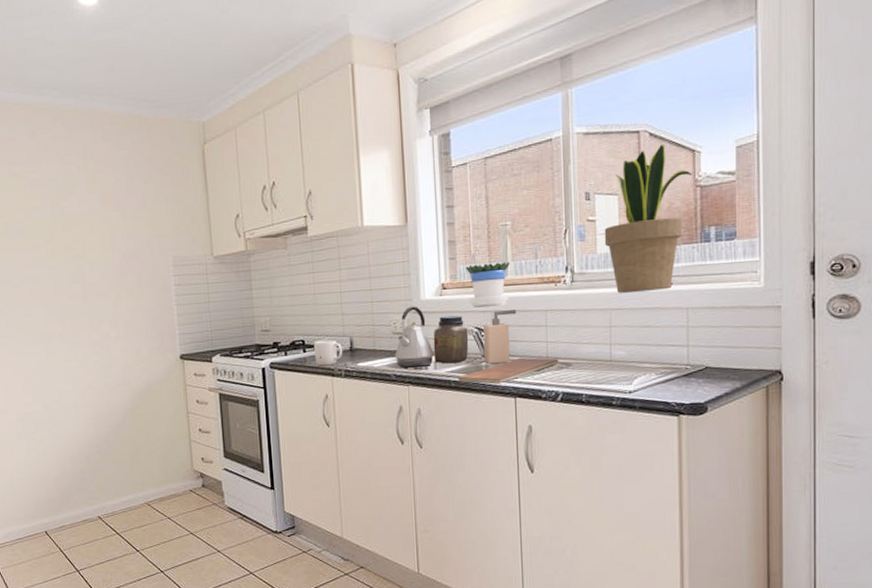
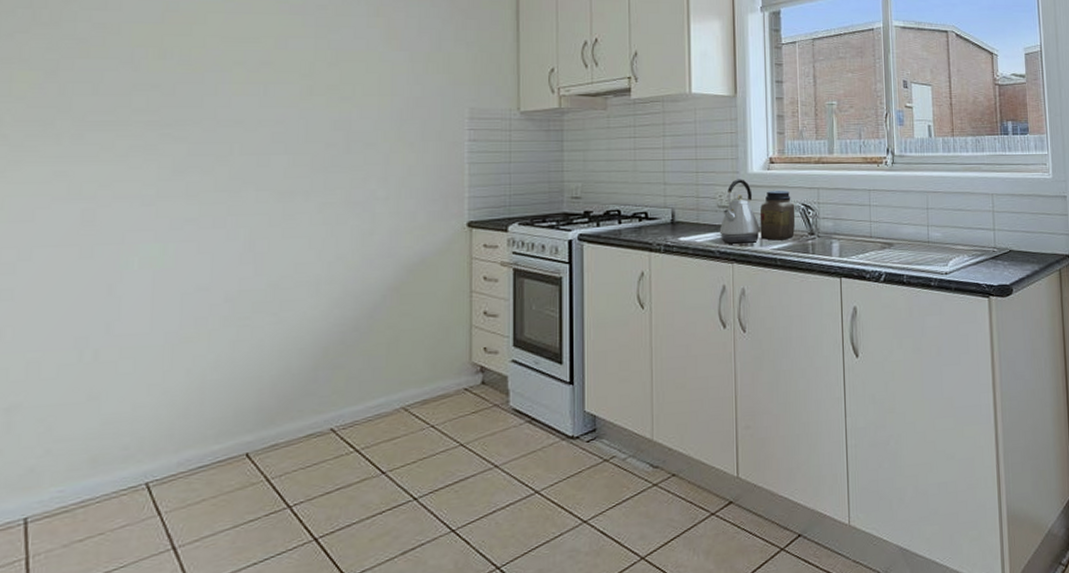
mug: present [313,339,343,366] -> none [630,210,664,240]
chopping board: present [458,357,560,385] -> none [784,236,883,264]
flowerpot: present [465,261,510,308] -> none [793,140,836,184]
soap dispenser: present [483,310,517,363] -> none [809,188,842,241]
potted plant: present [604,144,693,294] -> none [920,44,992,178]

